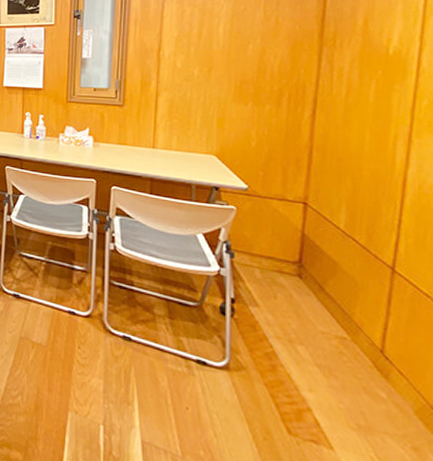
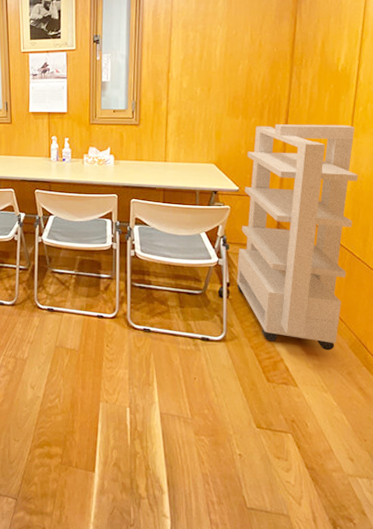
storage cabinet: none [244,115,423,412] -> present [236,124,358,351]

